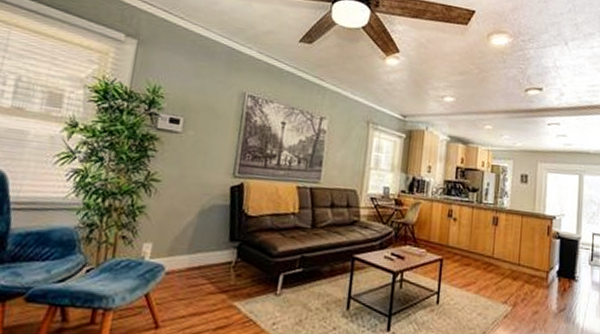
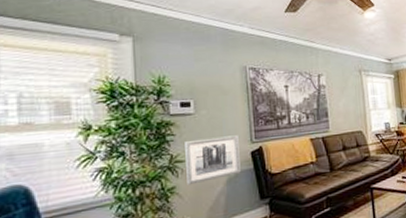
wall art: none [158,160,221,208] -> present [185,135,241,185]

